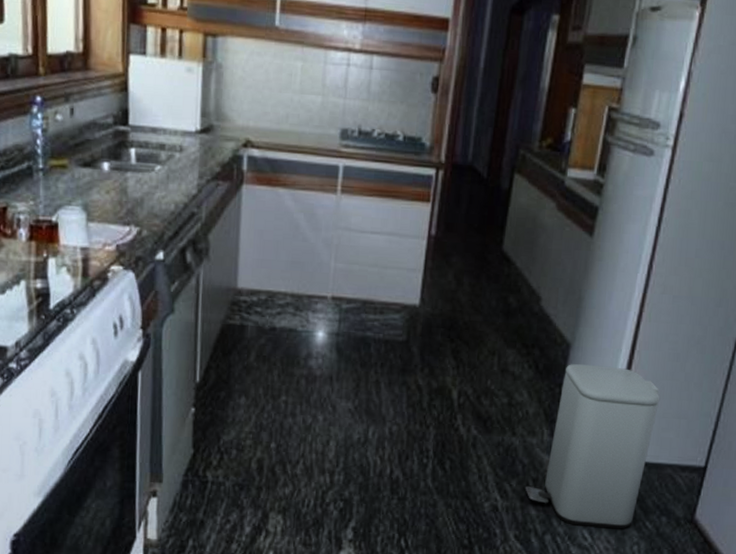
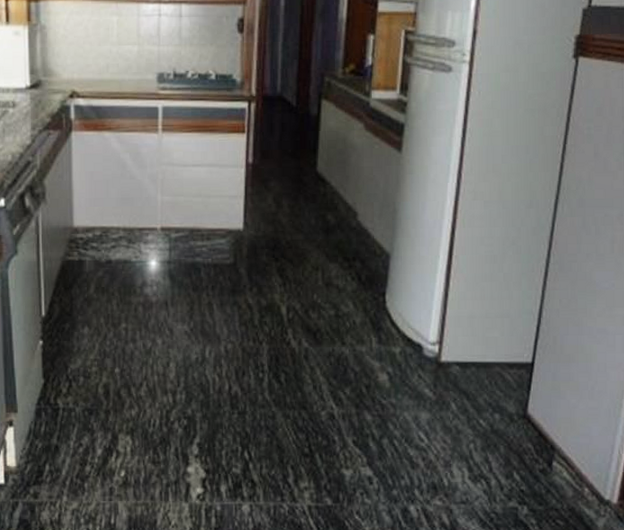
pedal bin: present [525,363,661,530] -> none [358,272,482,429]

